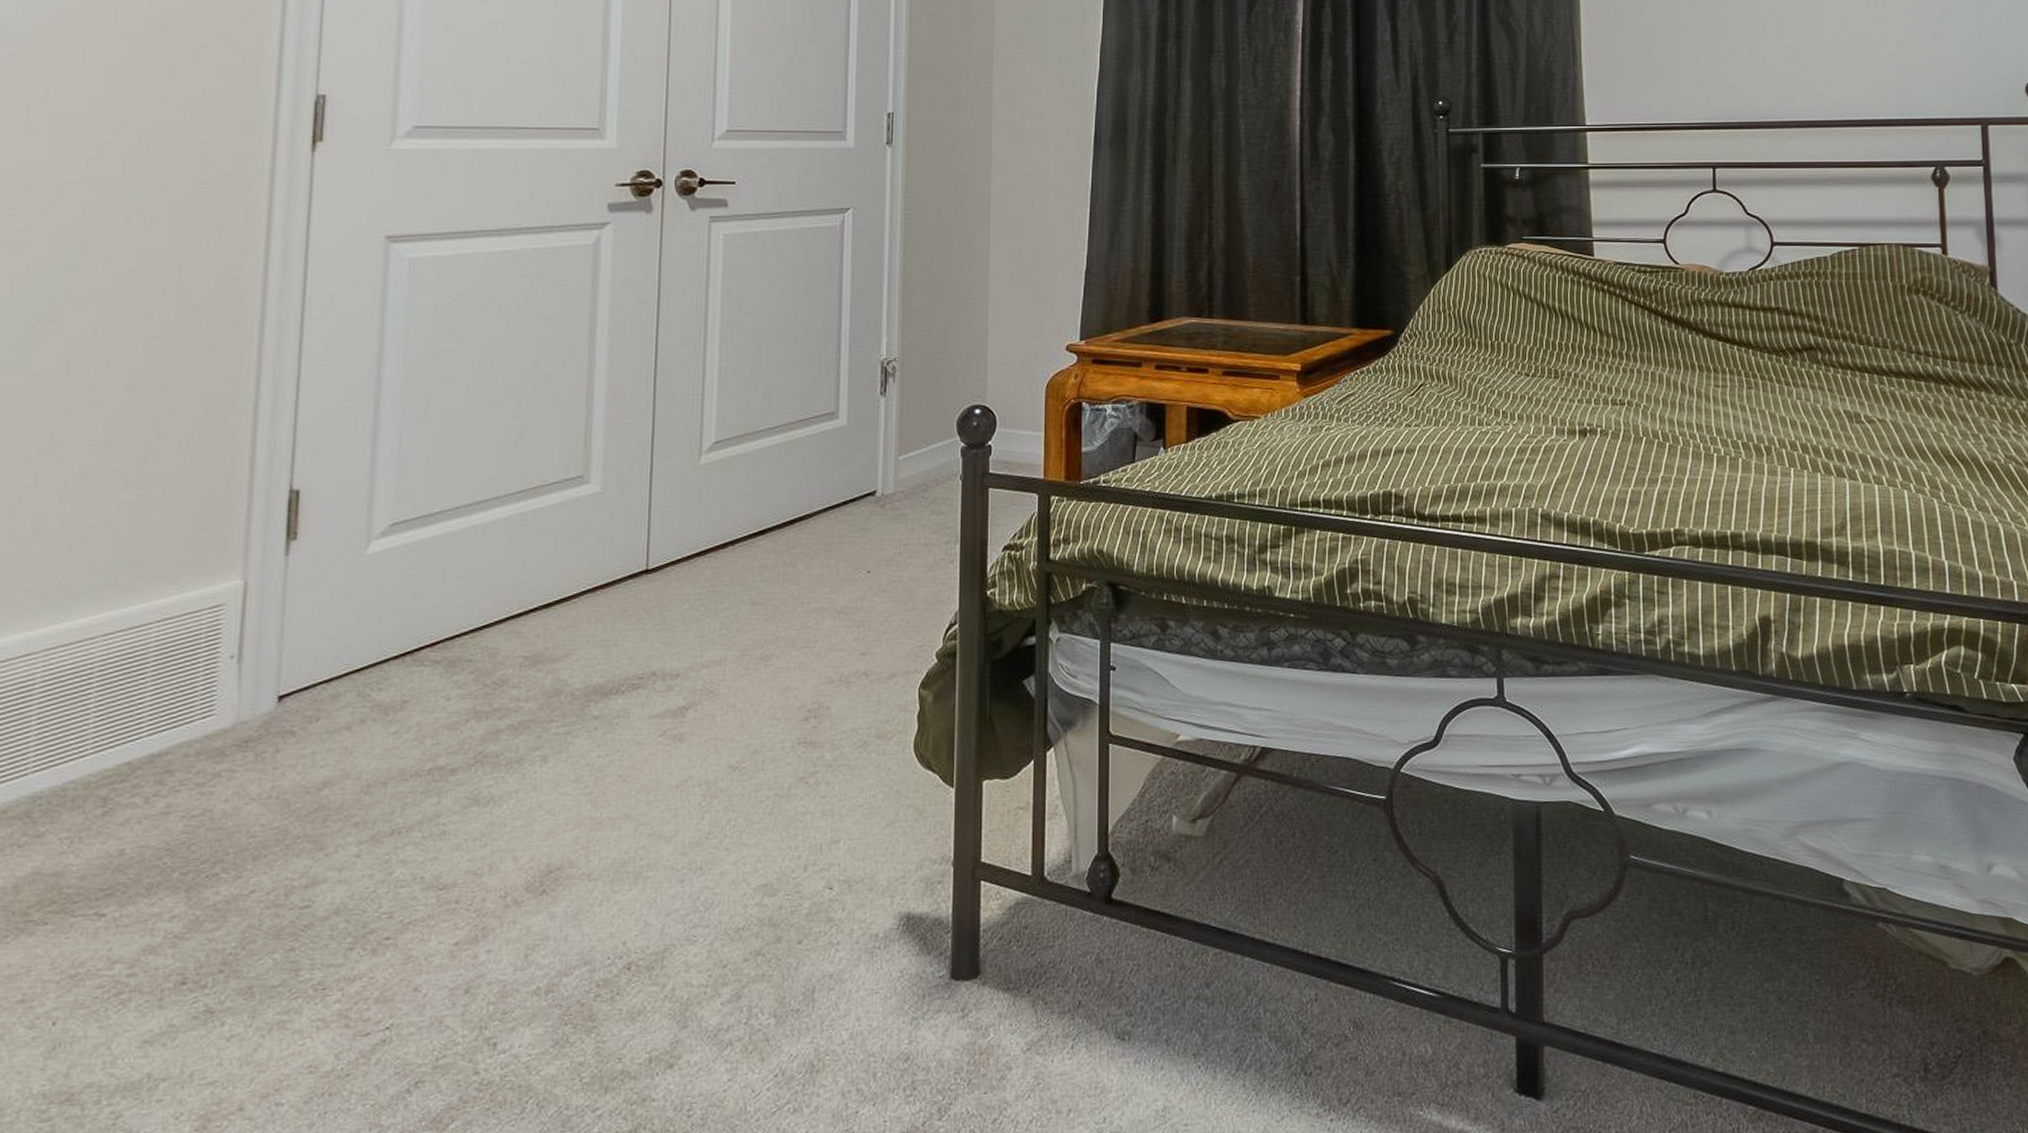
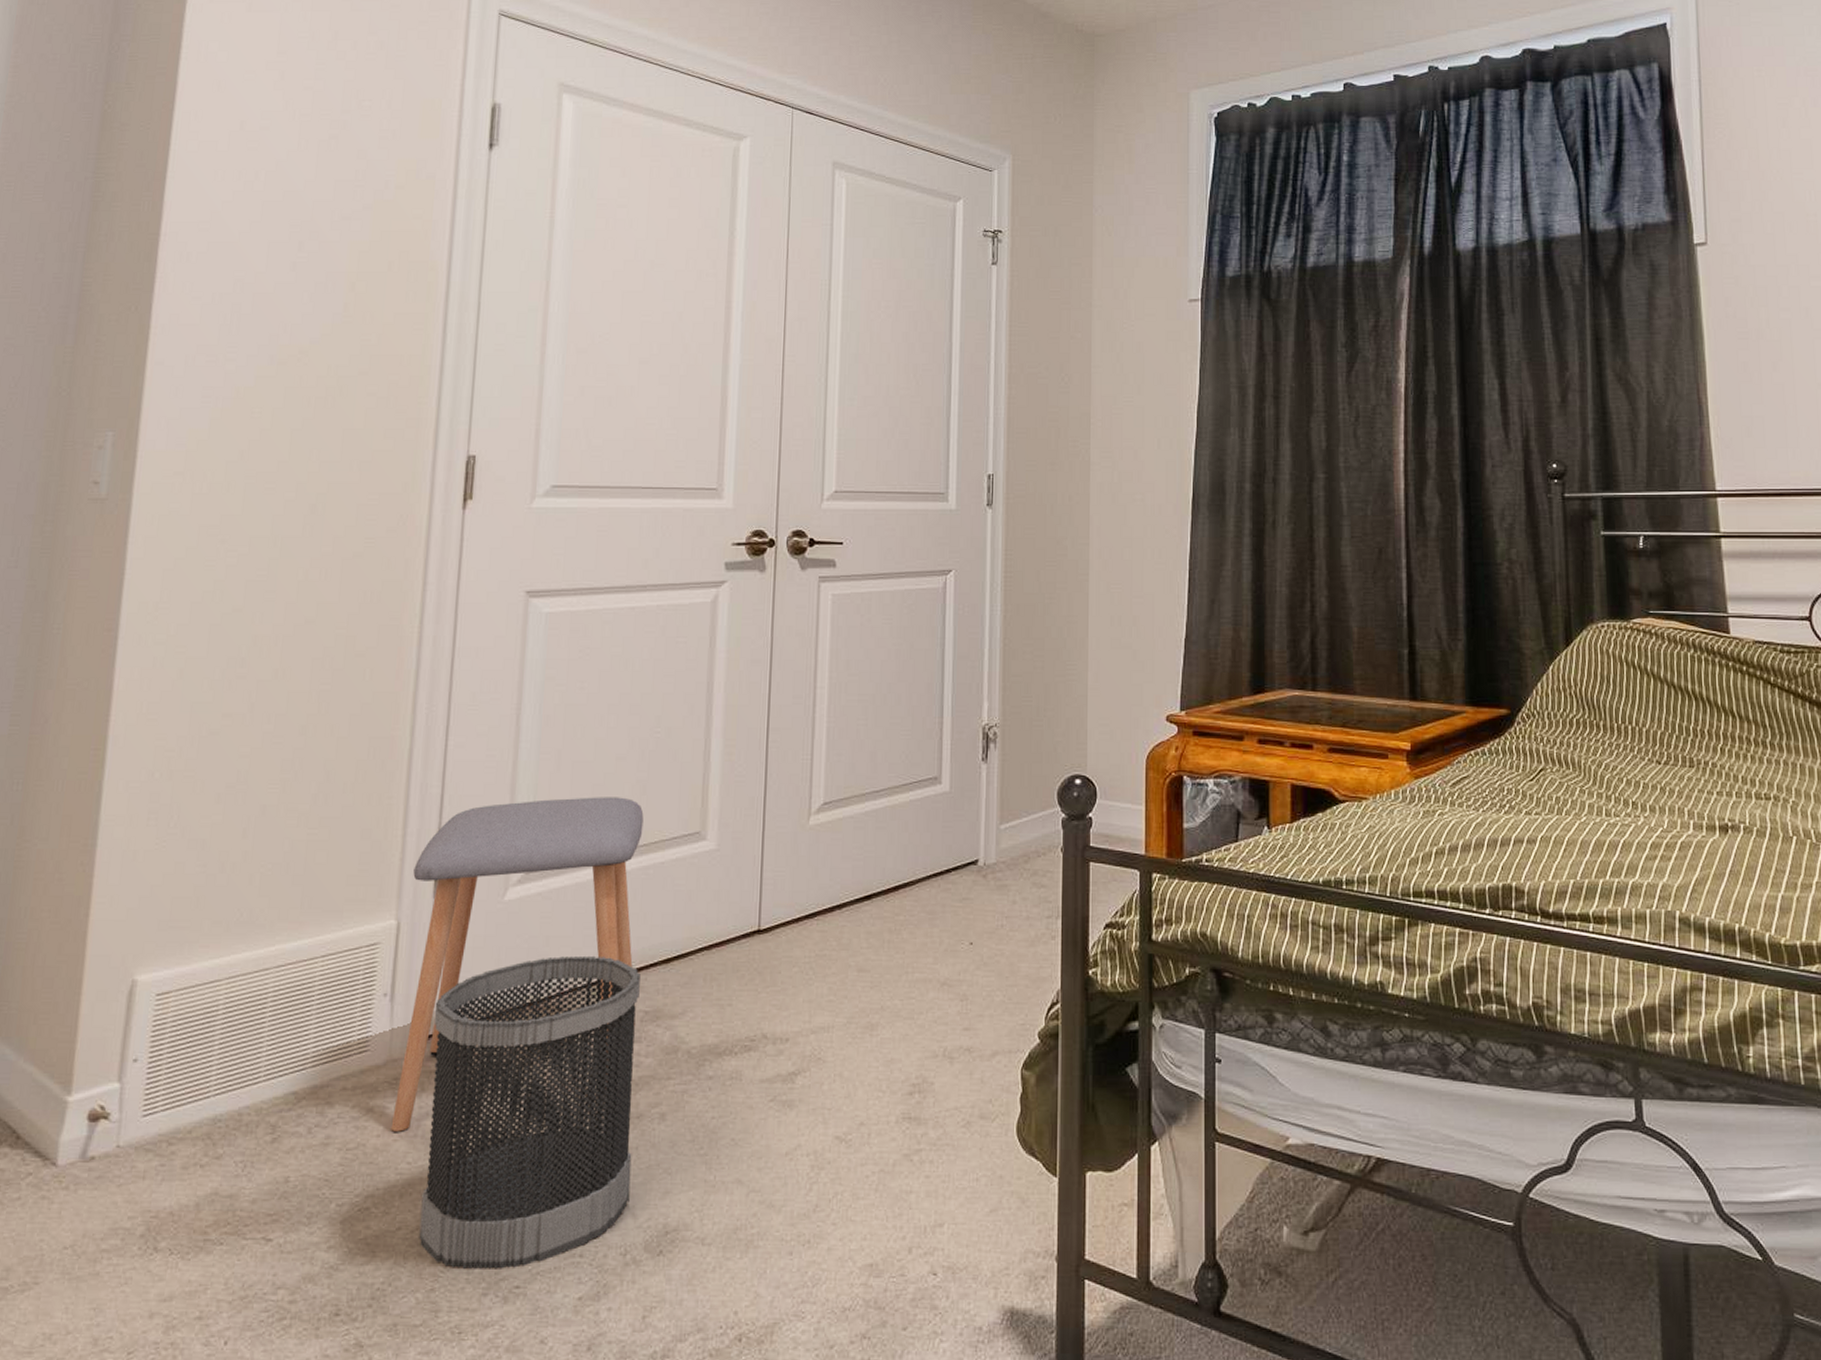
stool: none [241,444,521,797] -> present [390,797,644,1133]
wastebasket: none [276,604,519,927] -> present [419,955,640,1270]

